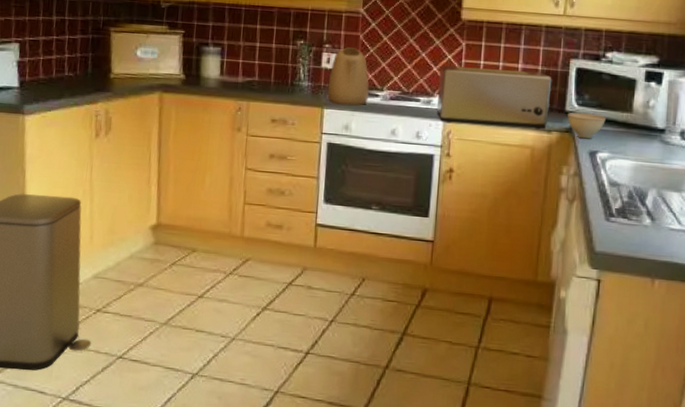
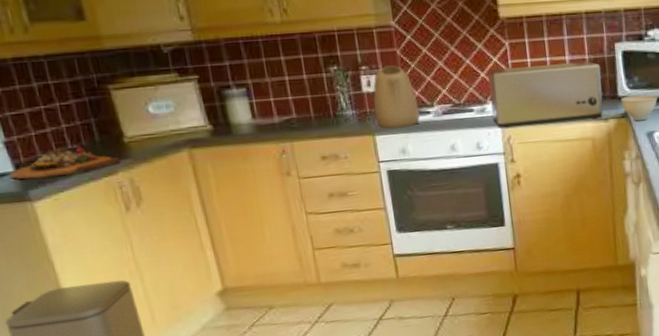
cutting board: none [14,73,104,99] -> present [10,147,122,180]

